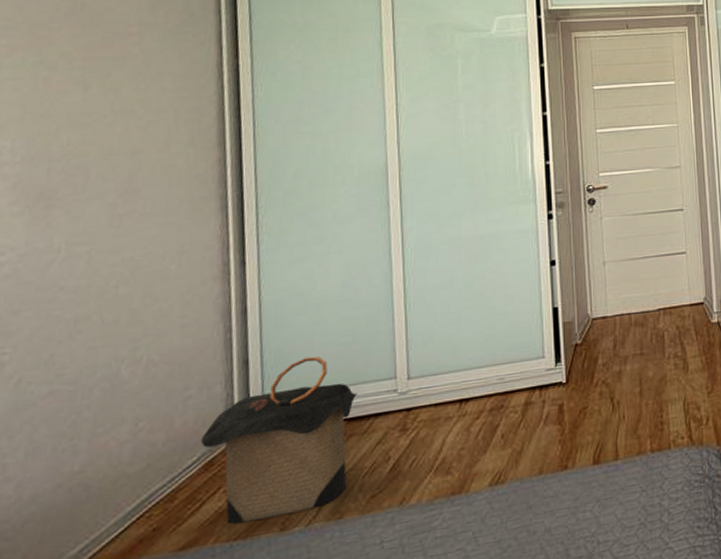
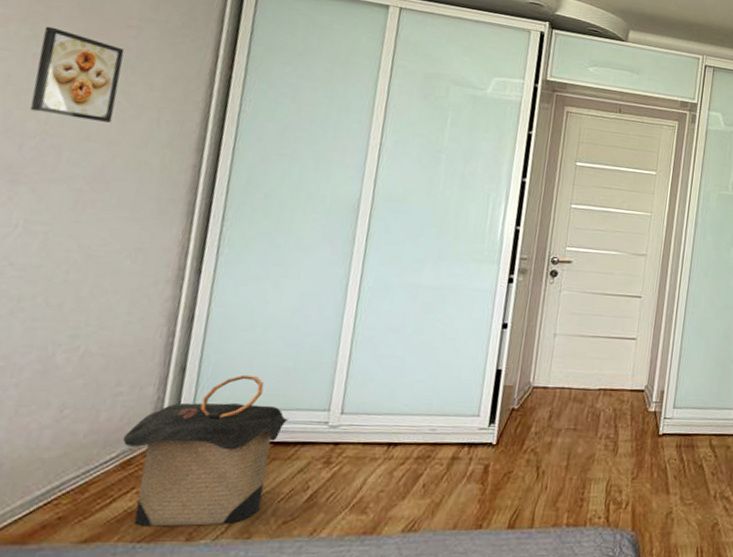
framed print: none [49,48,132,135] -> present [30,26,125,123]

